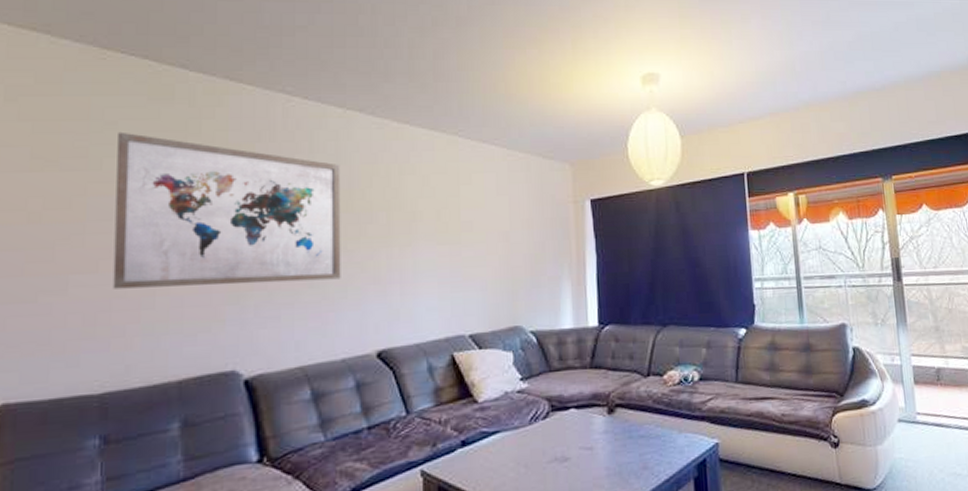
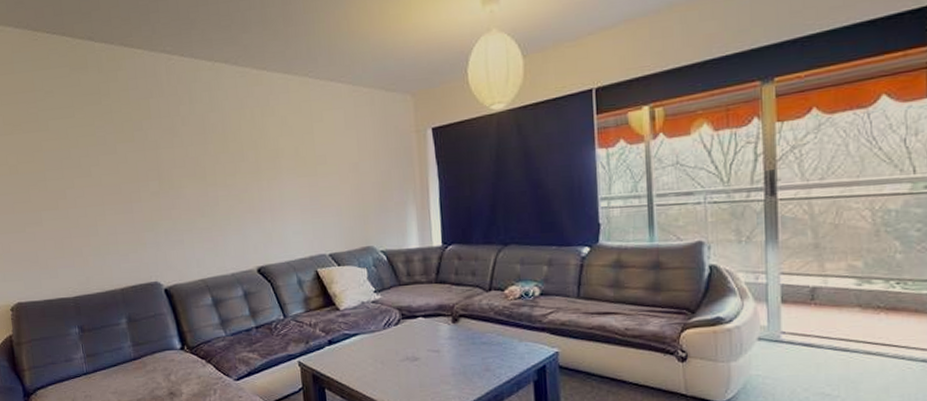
wall art: present [112,131,341,289] -> none [54,98,225,221]

